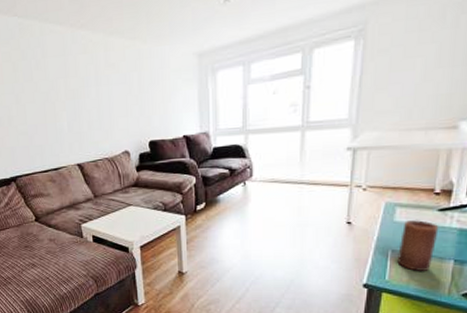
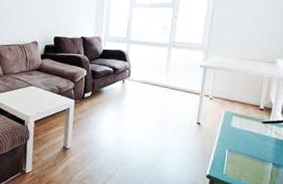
candle: present [397,220,439,271] -> none [232,127,262,170]

